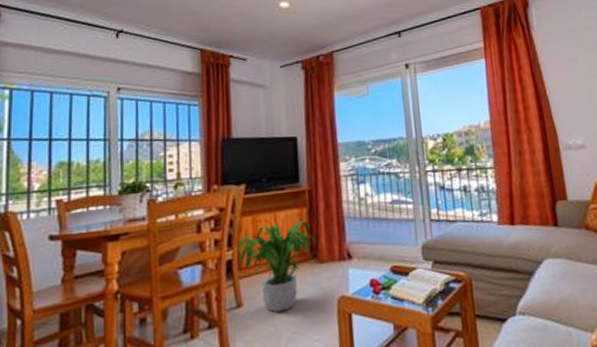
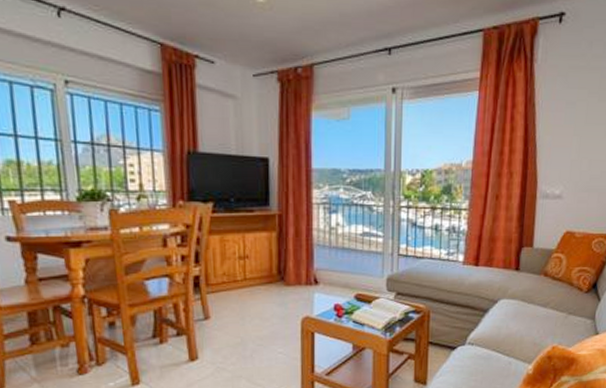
potted plant: present [237,221,317,312] -> none [204,245,285,326]

